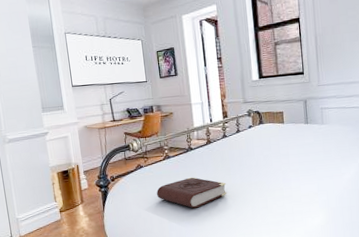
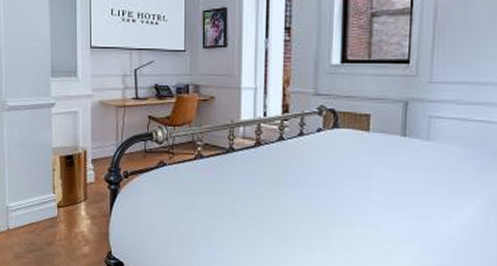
book: present [156,177,227,209] -> none [180,188,275,232]

